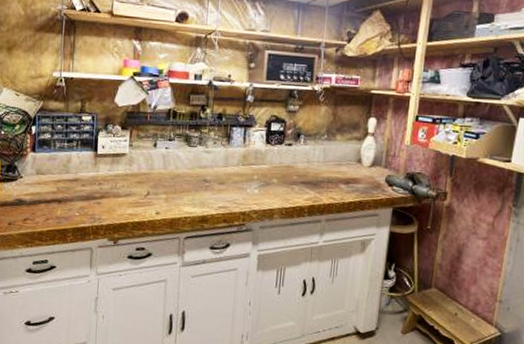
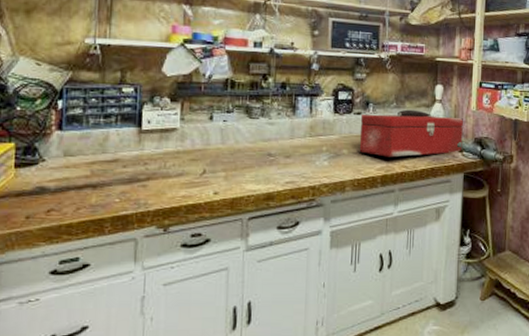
toolbox: none [288,142,395,189] -> present [359,109,463,158]

